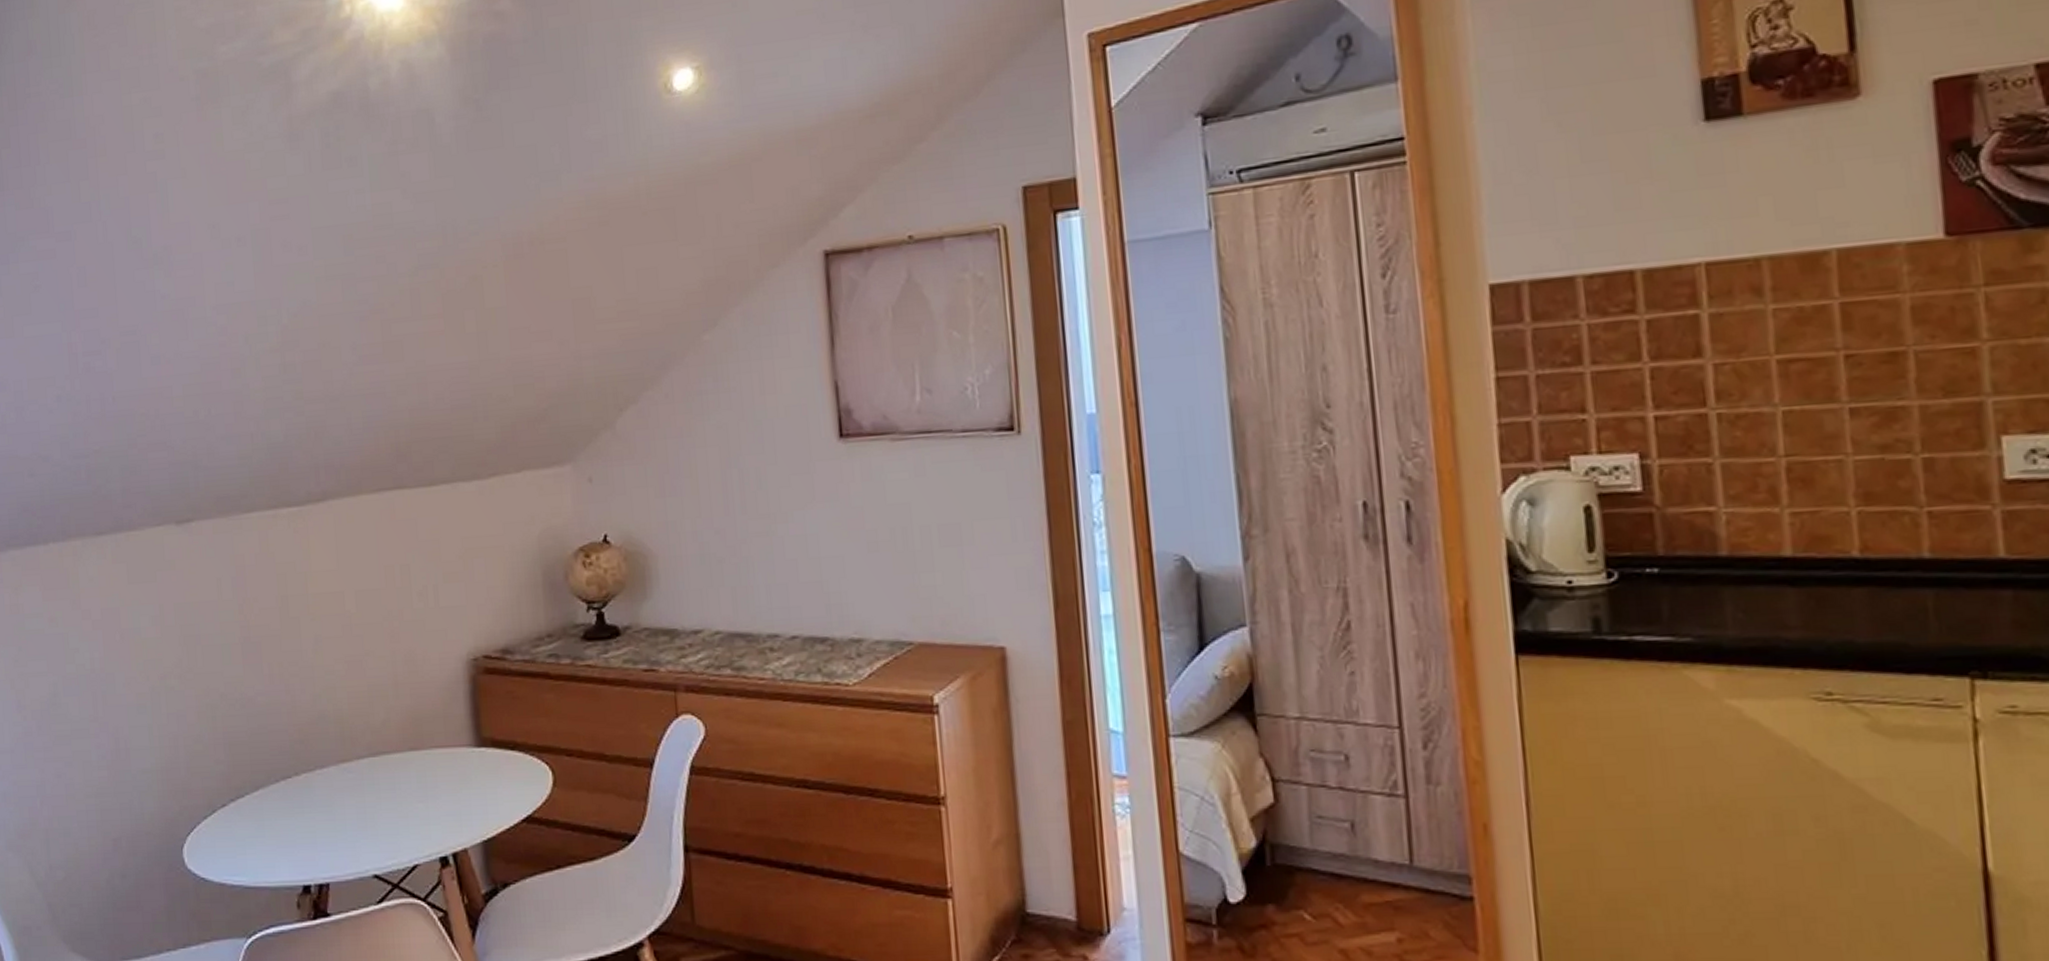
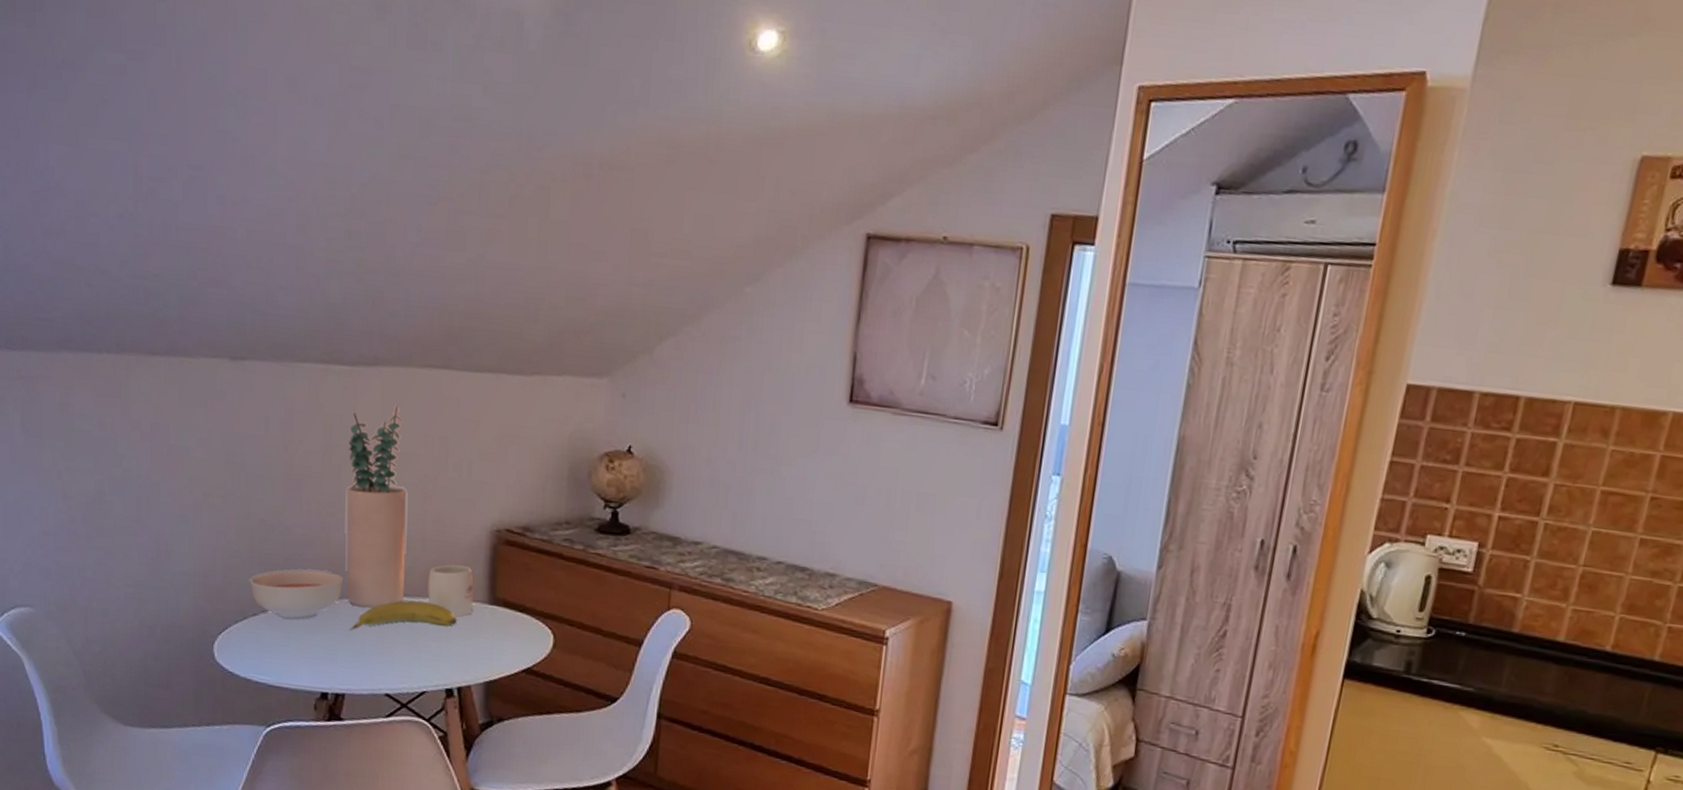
bowl: none [215,741,315,805] -> present [249,570,344,620]
vase: none [305,540,382,777] -> present [346,406,406,609]
fruit: none [327,757,443,806] -> present [350,600,457,631]
mug: none [405,707,459,770] -> present [428,564,474,618]

